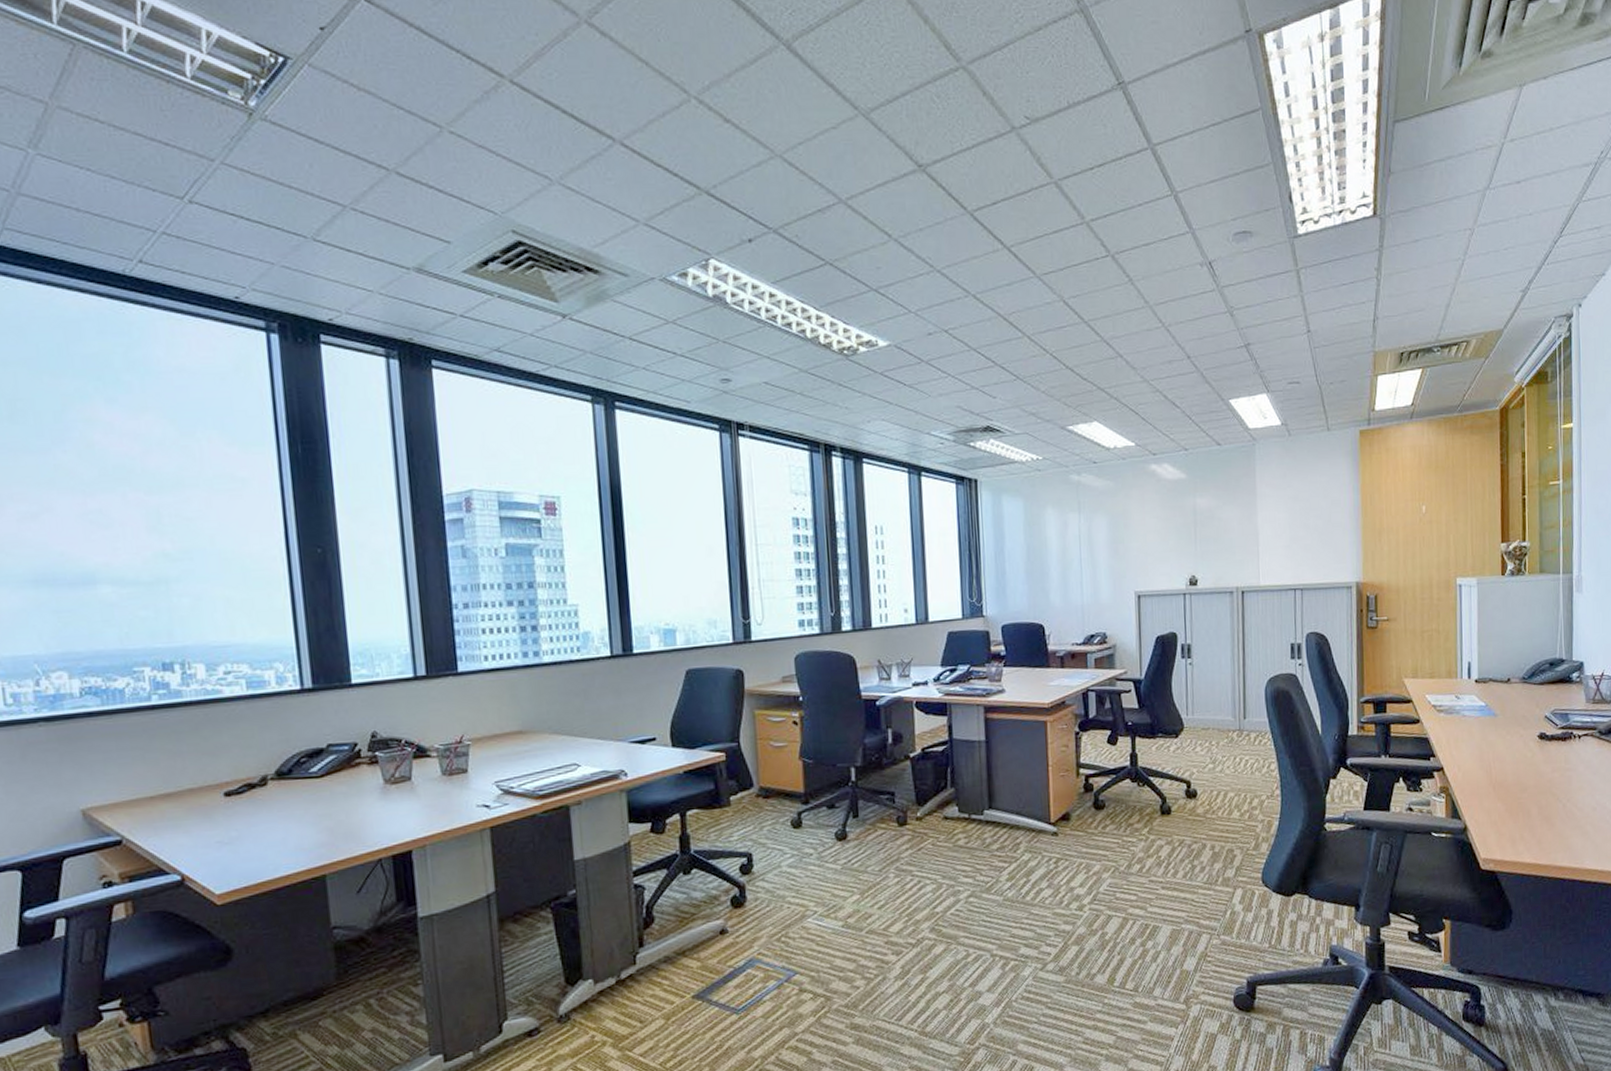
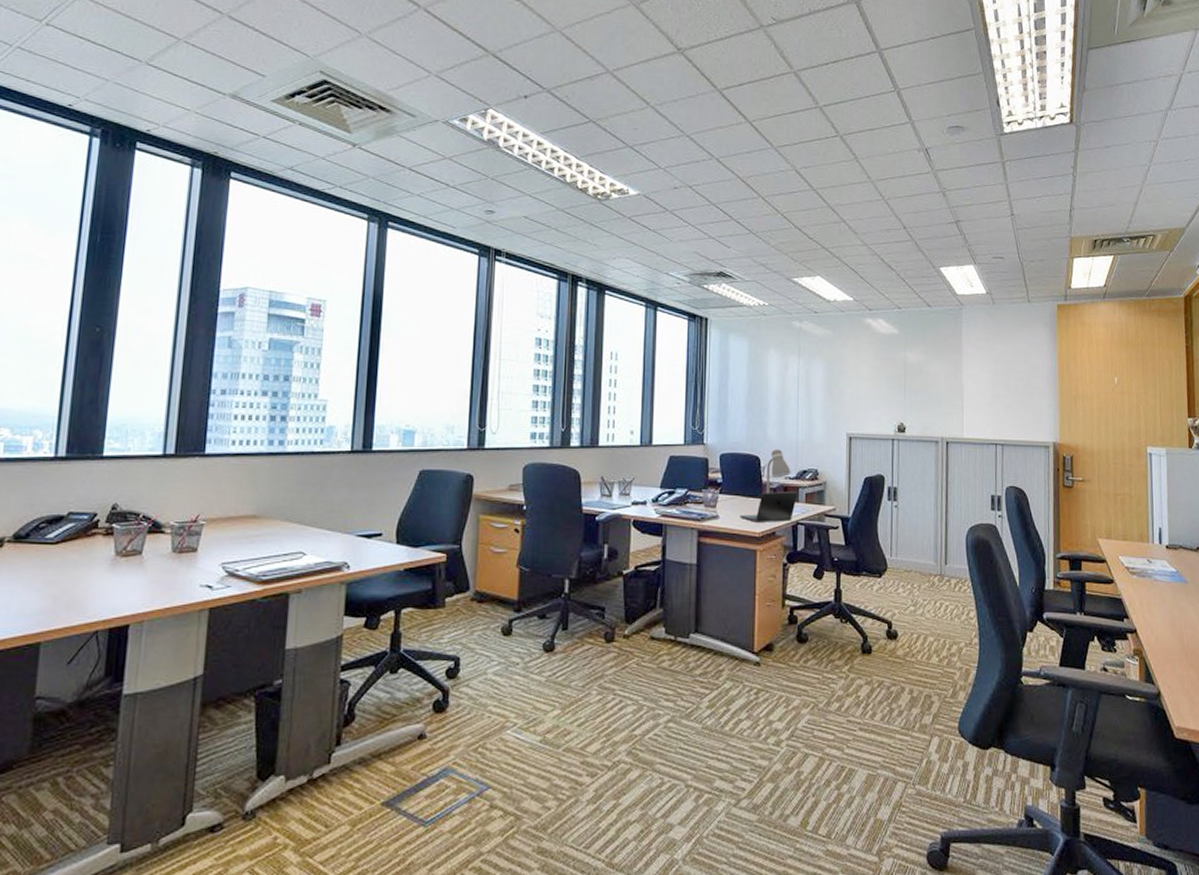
laptop: none [1027,658,1086,693] -> present [740,492,798,522]
desk lamp: none [1052,614,1078,662] -> present [765,449,791,493]

